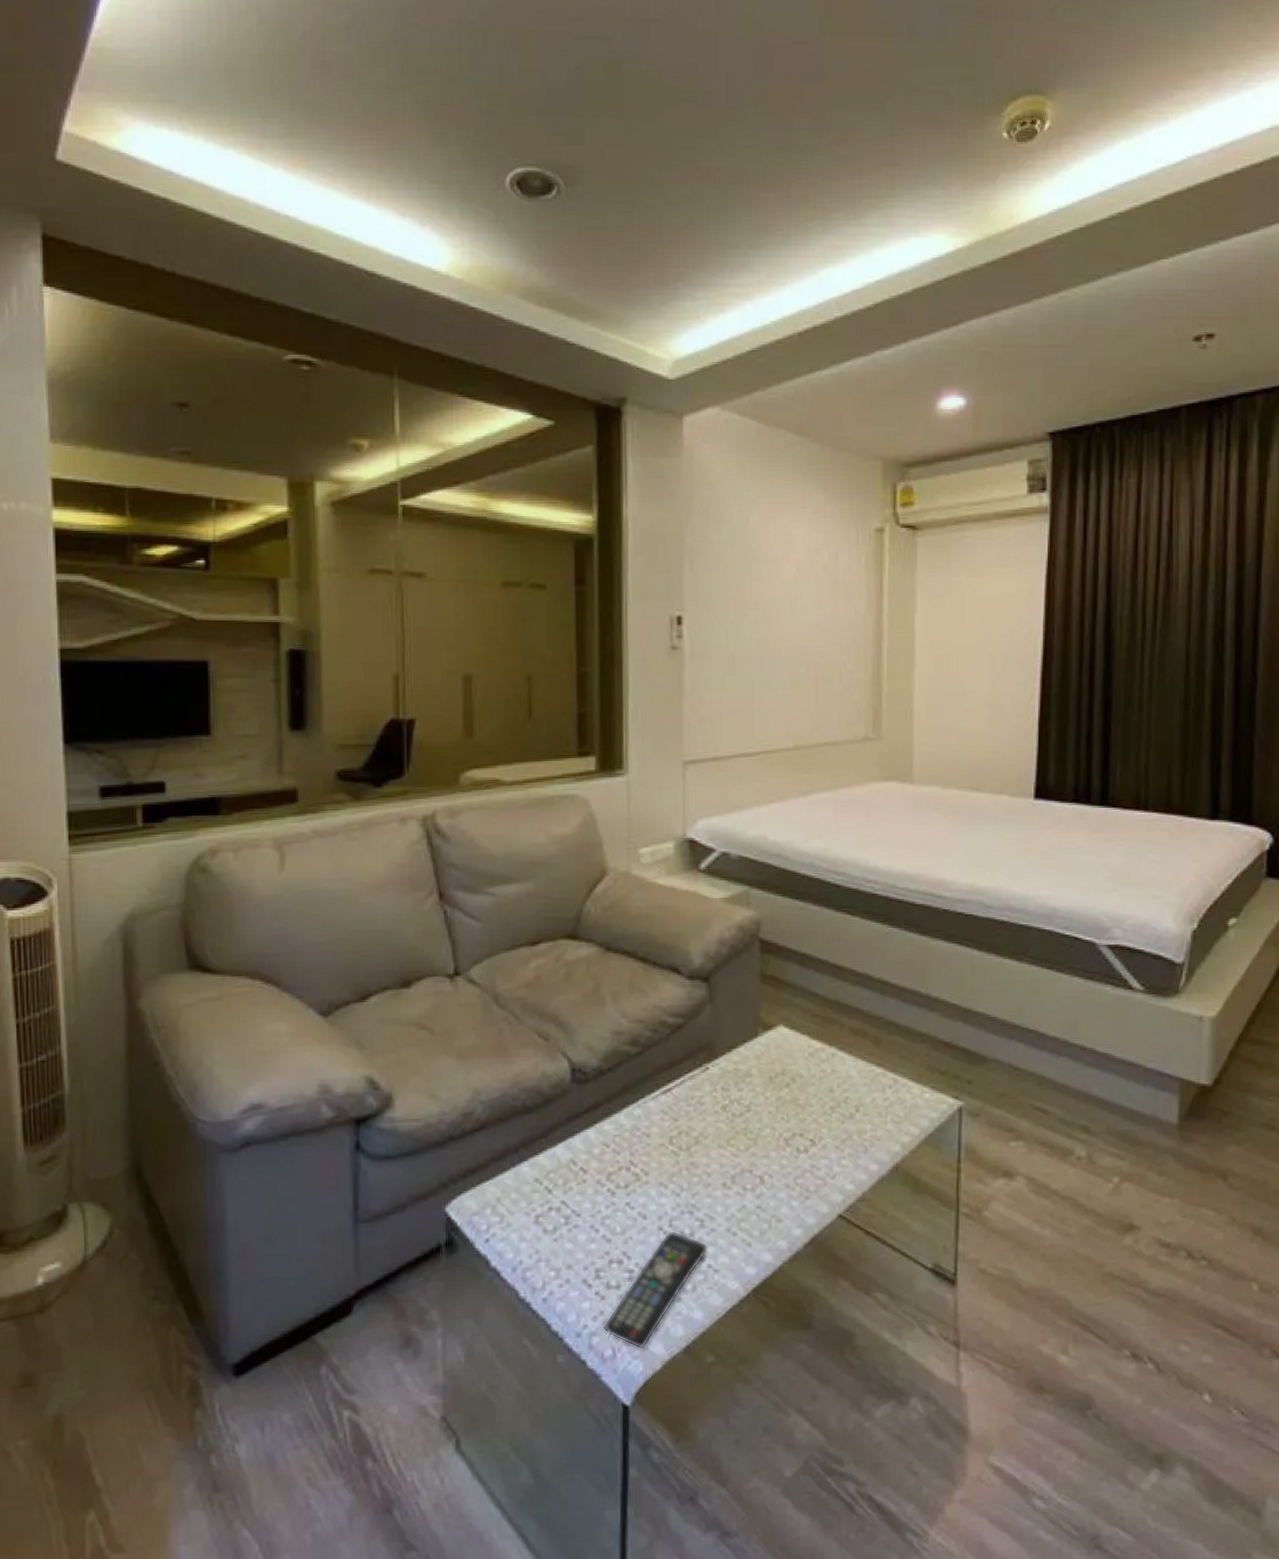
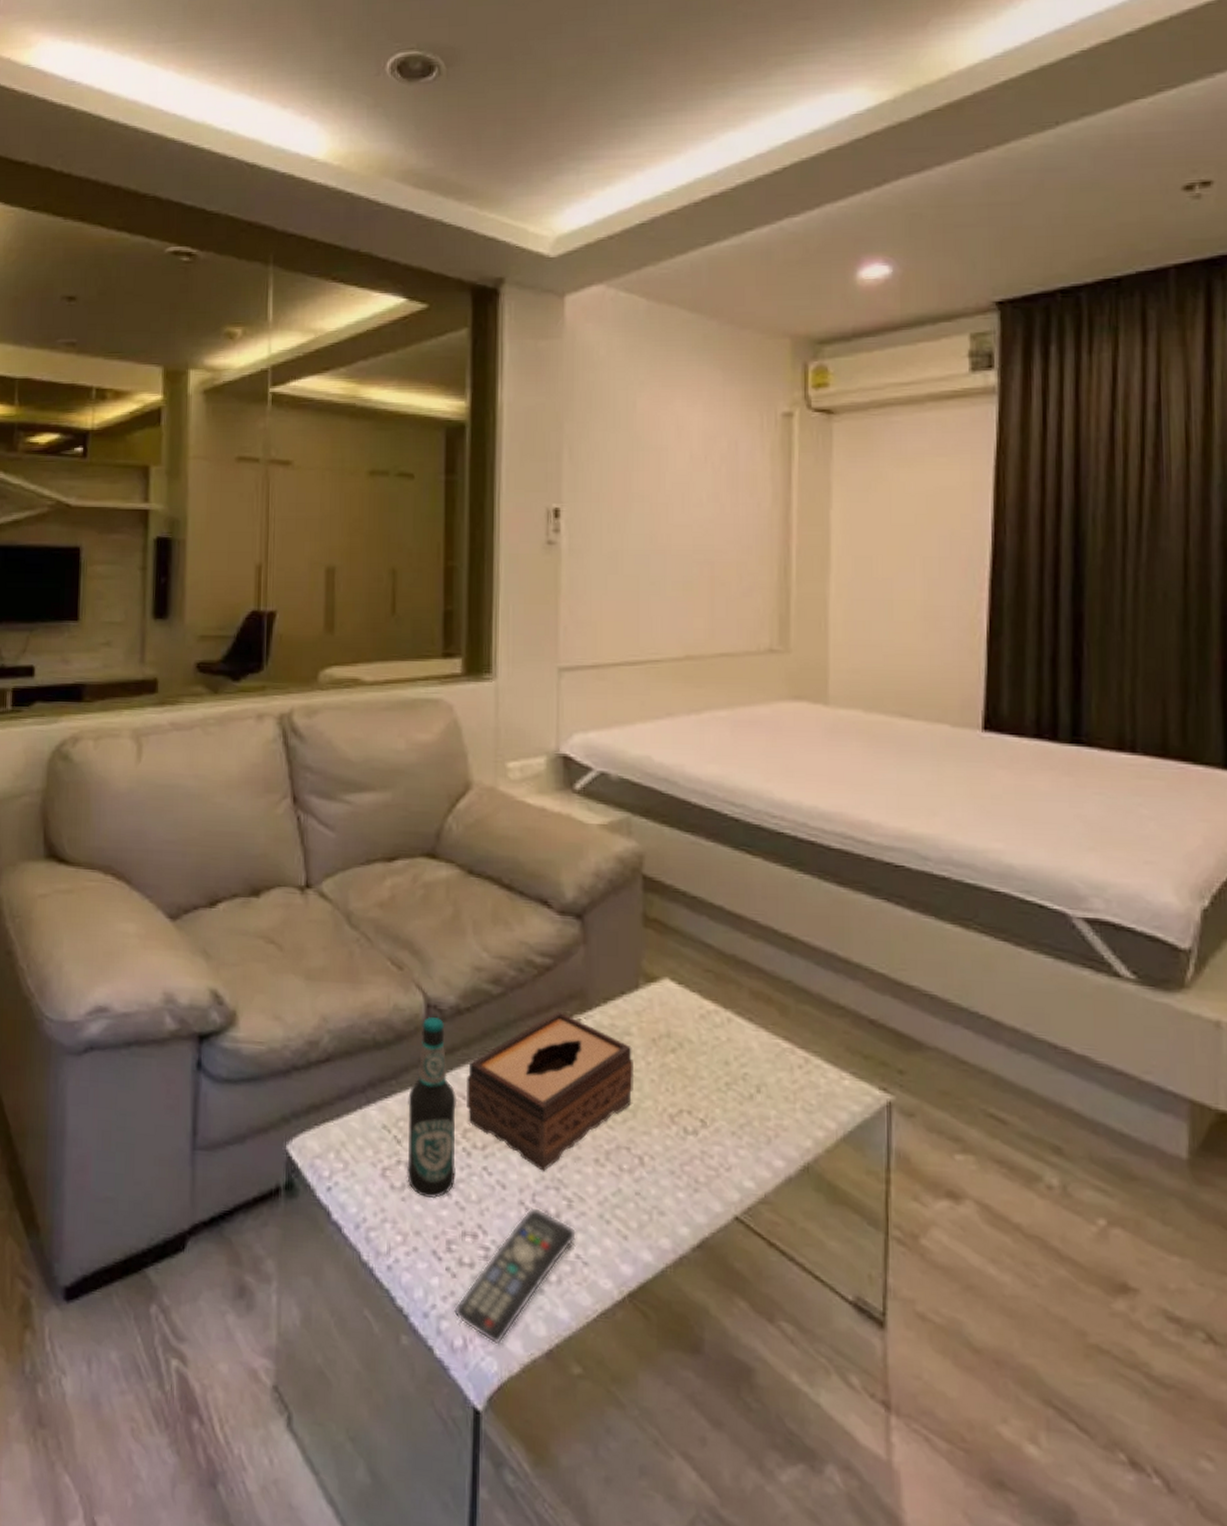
bottle: none [557,1078,602,1236] -> present [407,1016,458,1199]
tissue box: none [609,1062,755,1199] -> present [465,1010,635,1171]

